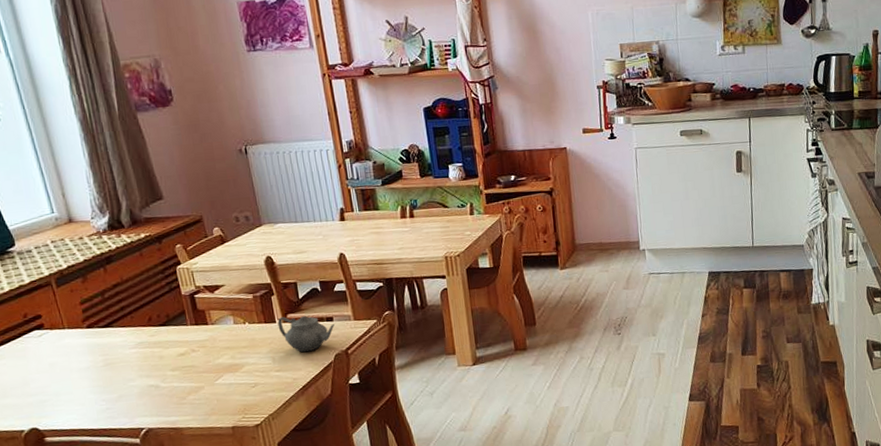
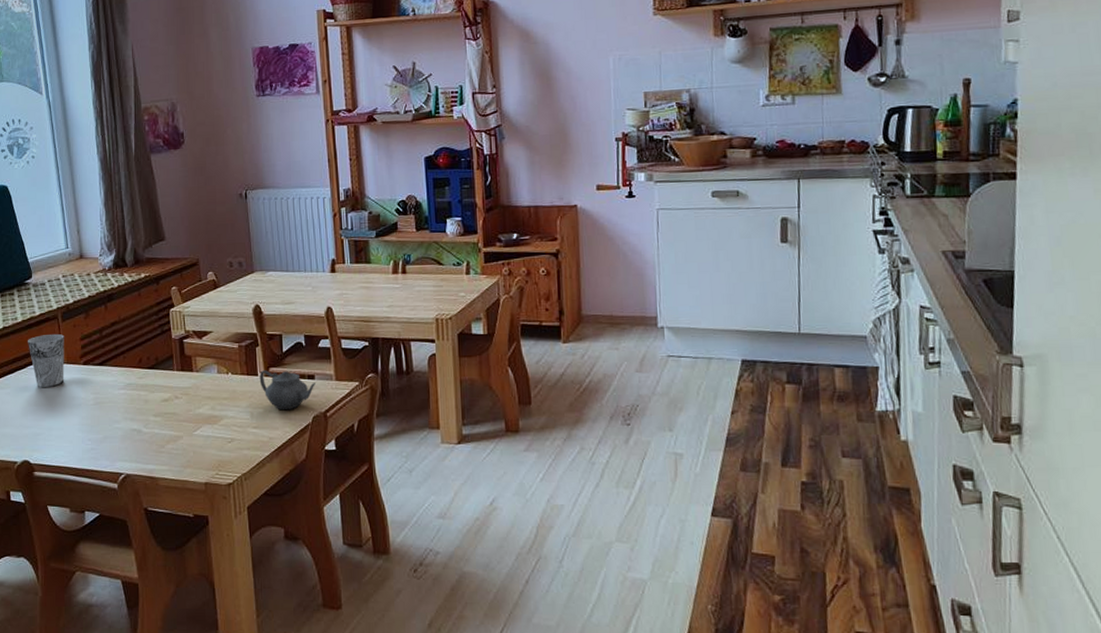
cup: none [19,300,68,355] -> present [28,334,65,387]

